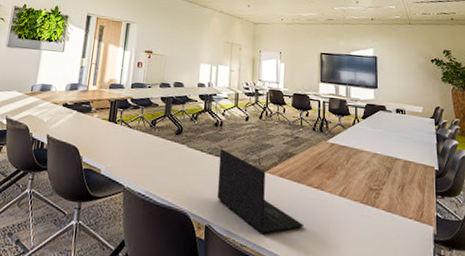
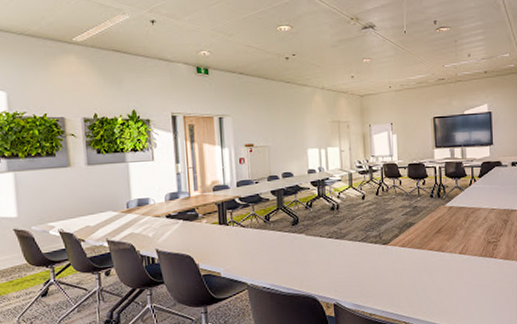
laptop: present [216,149,304,235] -> none [339,231,428,302]

